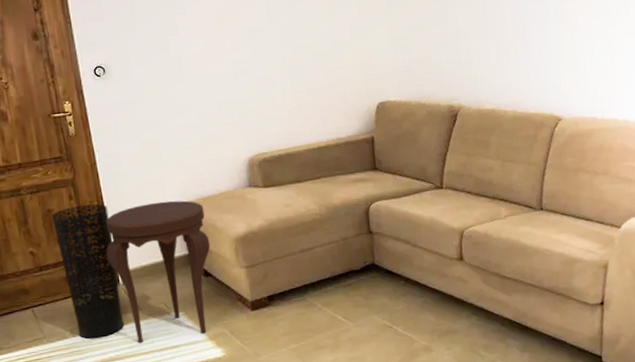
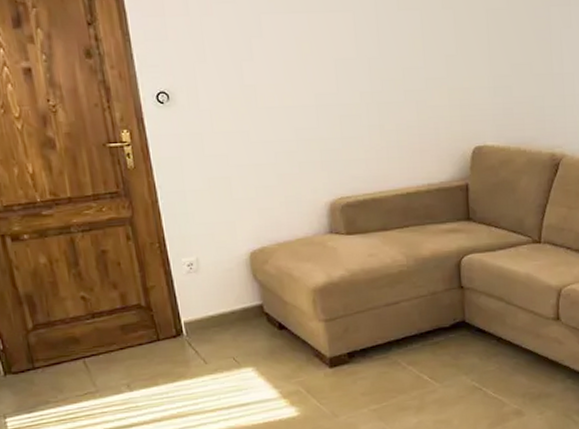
umbrella stand: present [52,204,124,339] -> none [106,246,187,395]
side table: present [106,200,211,344] -> none [169,245,286,400]

